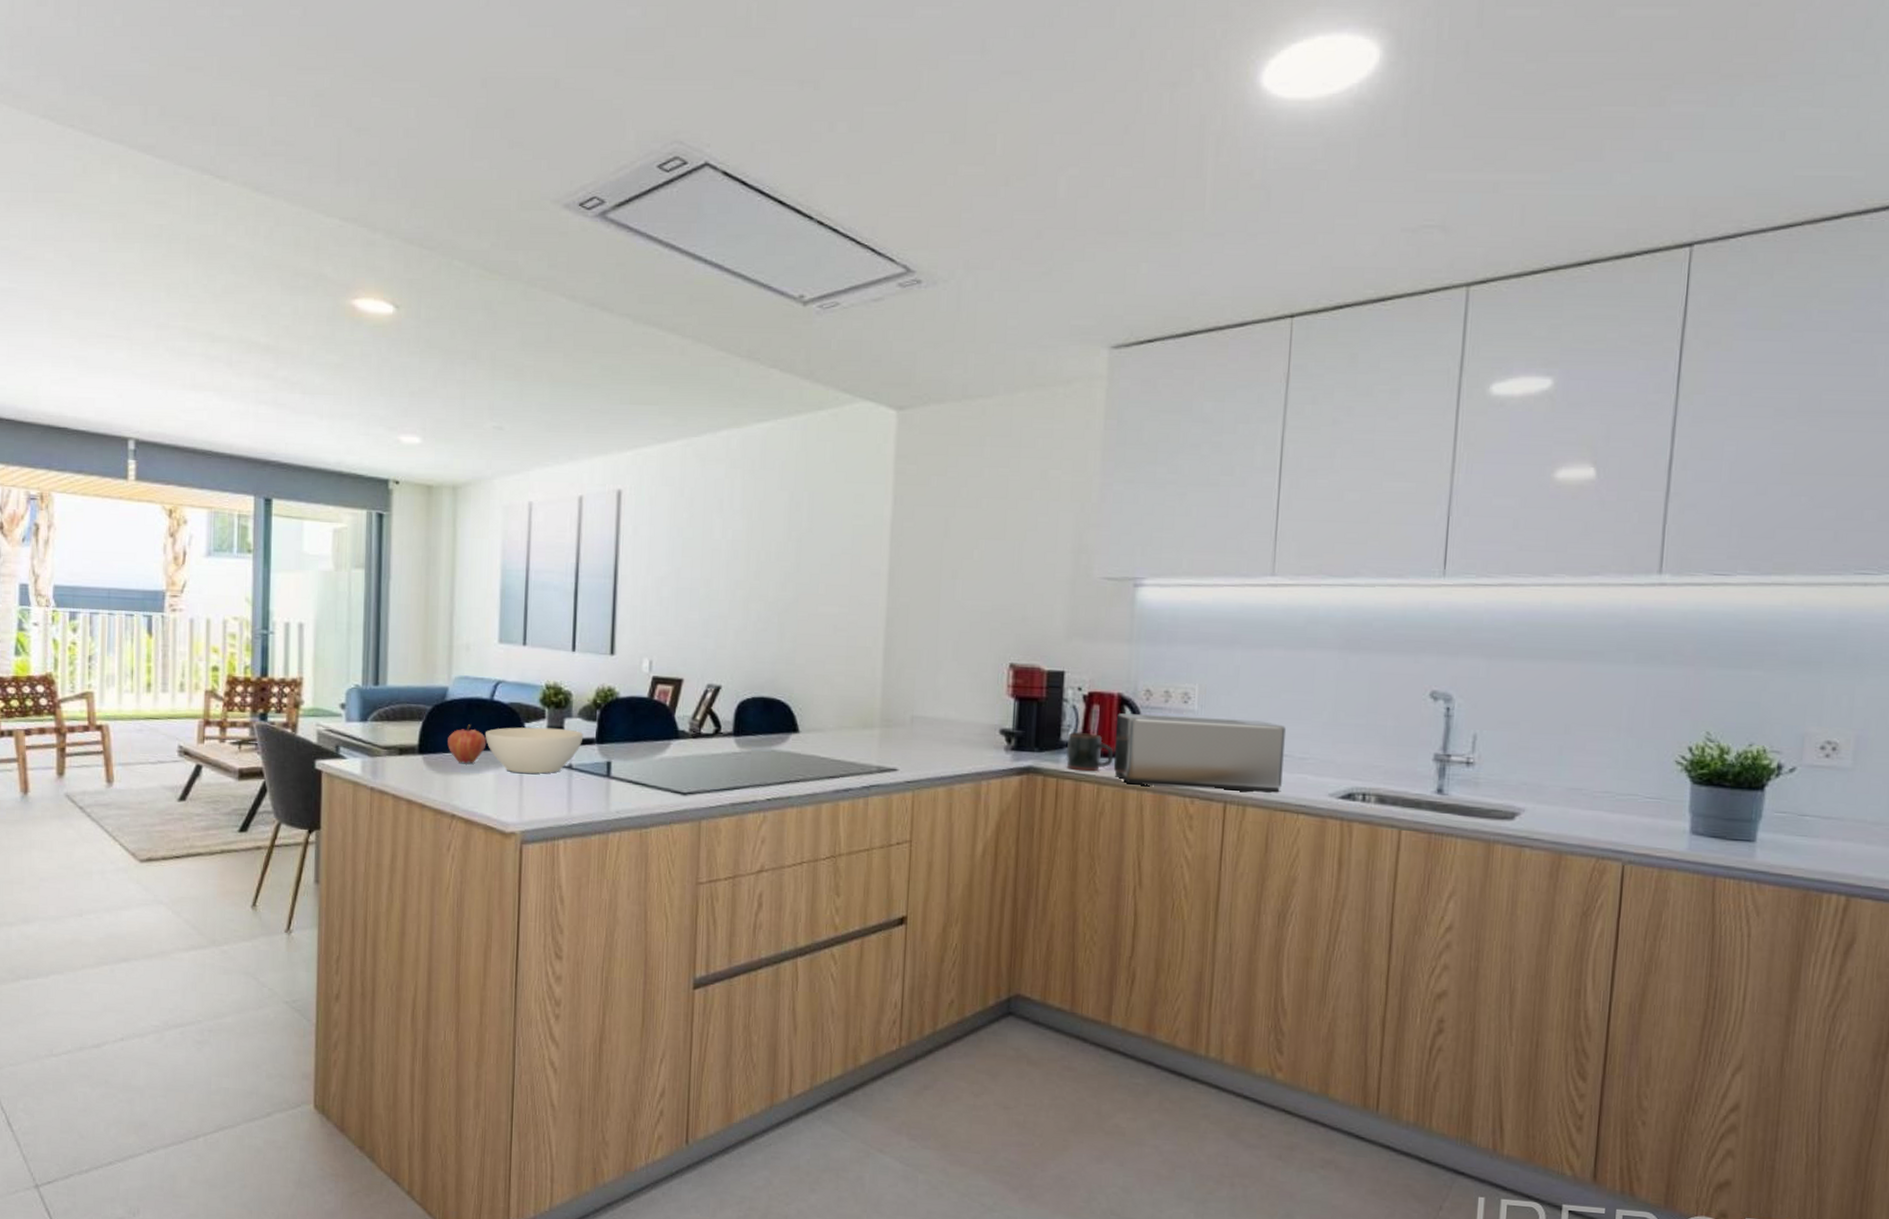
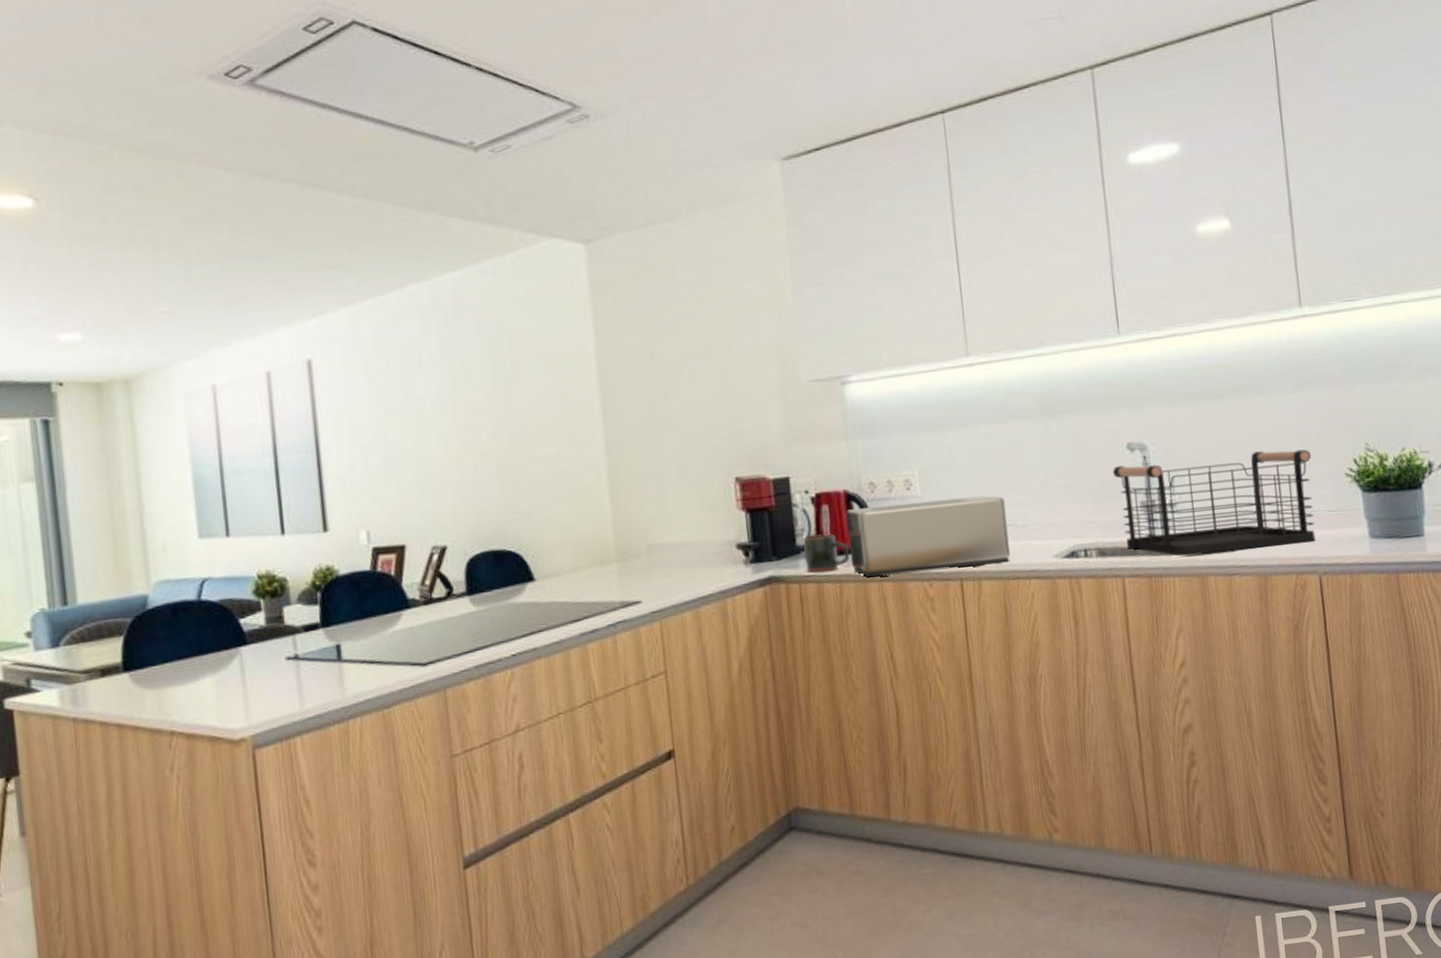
fruit: present [447,724,487,763] -> none [155,631,200,674]
bowl: present [484,727,584,774] -> none [196,617,307,674]
dish rack: none [1410,713,1639,827] -> present [1113,449,1316,556]

